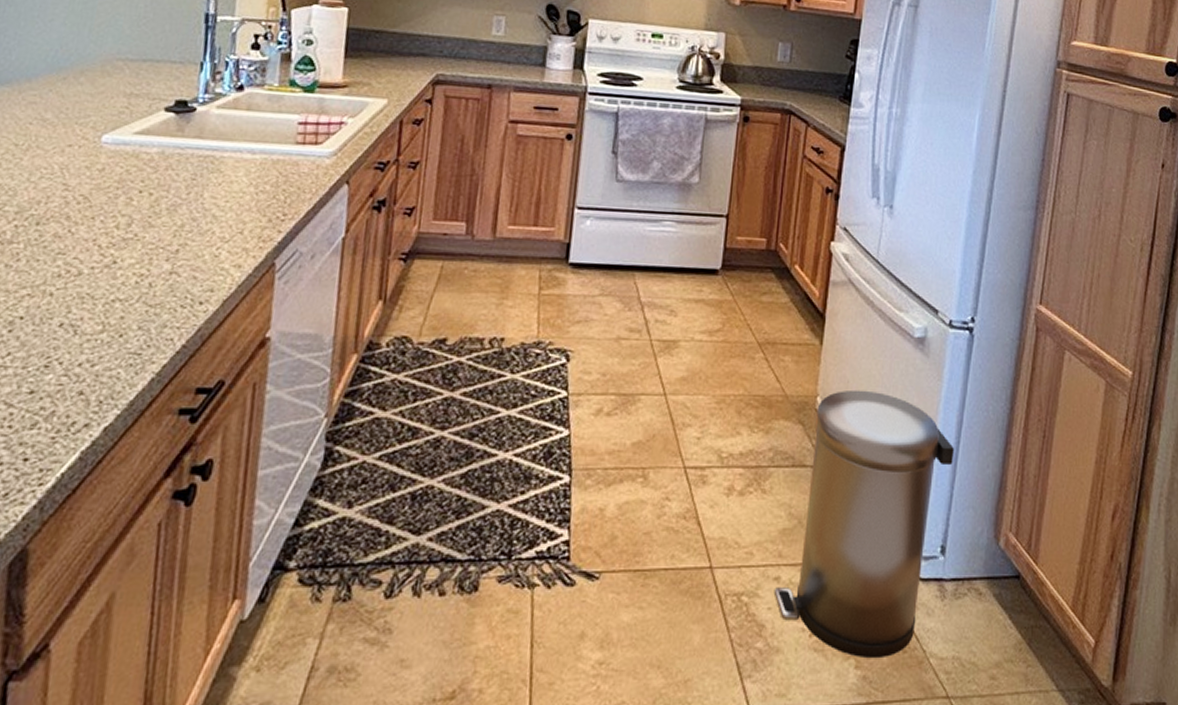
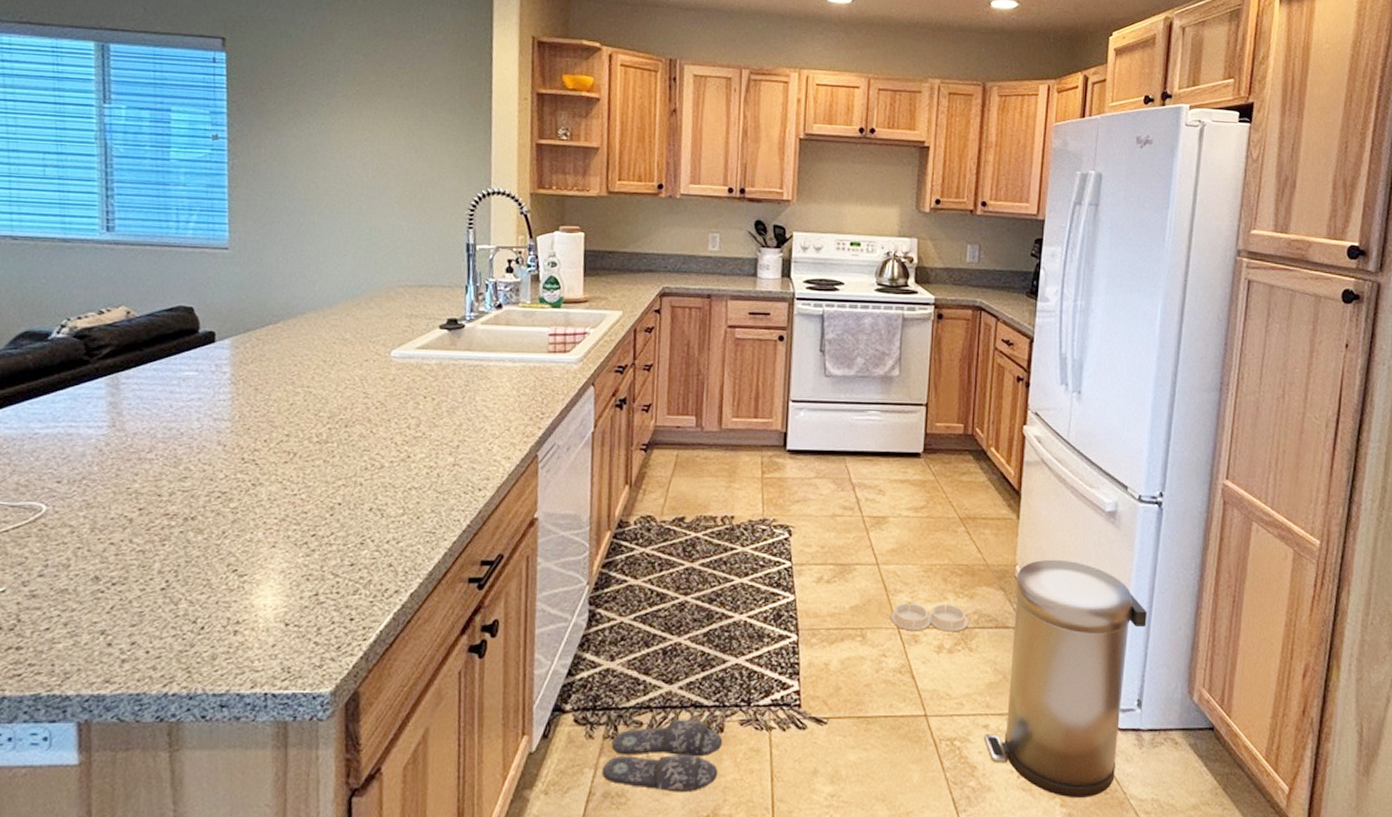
slippers: none [328,577,477,665] -> present [602,719,723,793]
pet bowl: none [677,438,763,472] -> present [891,602,969,632]

